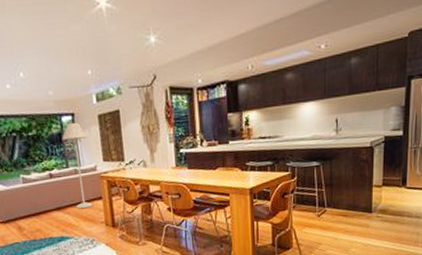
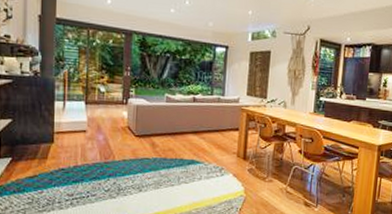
floor lamp: present [61,122,92,209] -> none [212,54,236,137]

